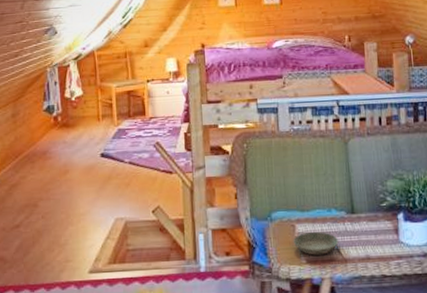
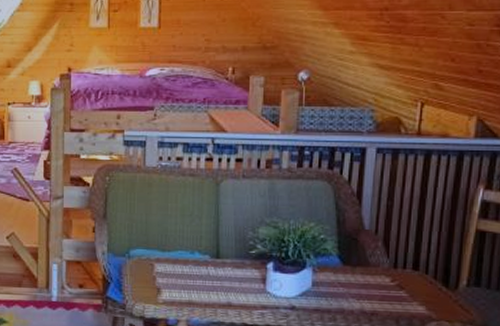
saucer: present [293,231,339,255] -> none [150,272,199,297]

